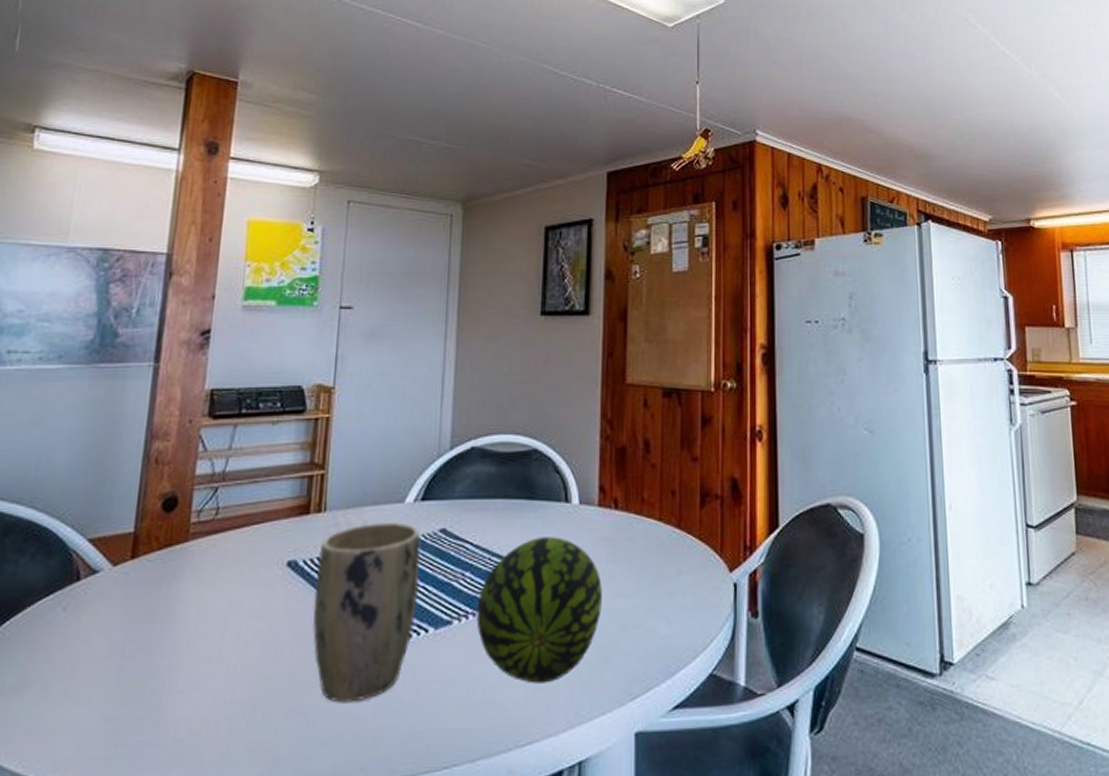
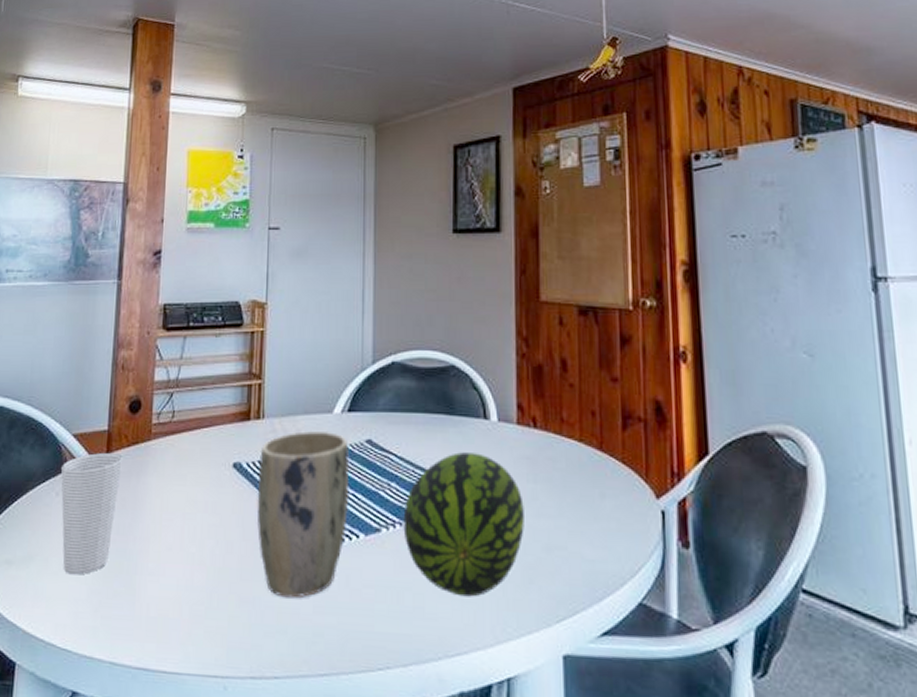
cup: none [68,557,151,701] -> present [60,452,122,575]

